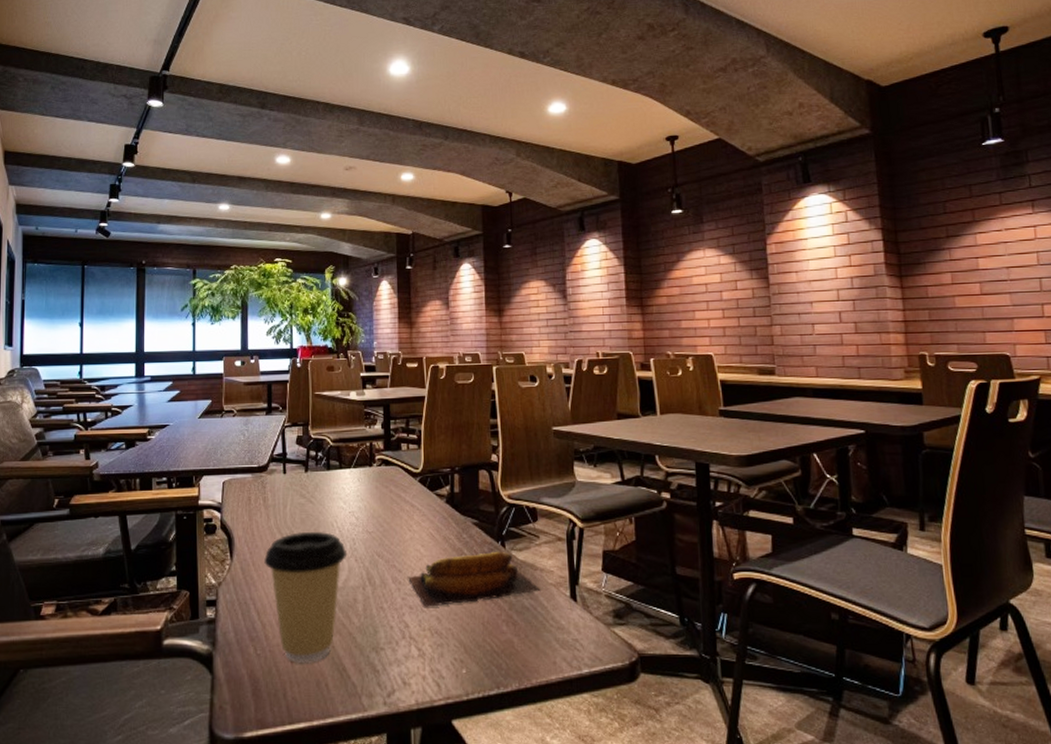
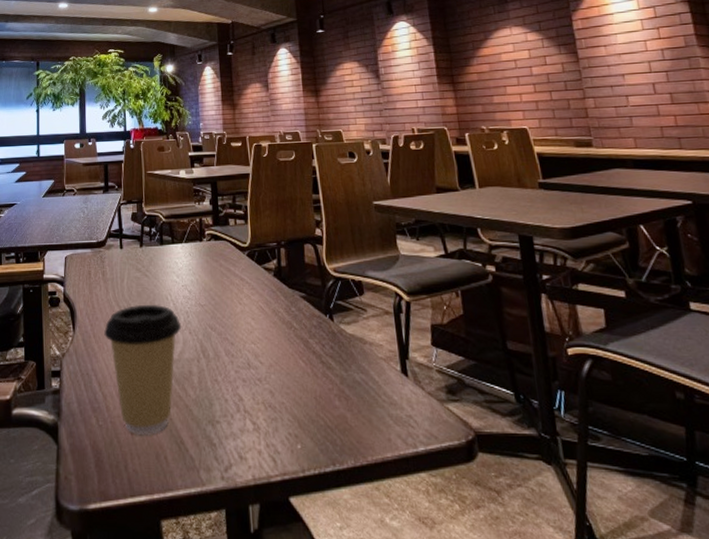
banana: present [408,551,541,607] -> none [240,324,371,380]

